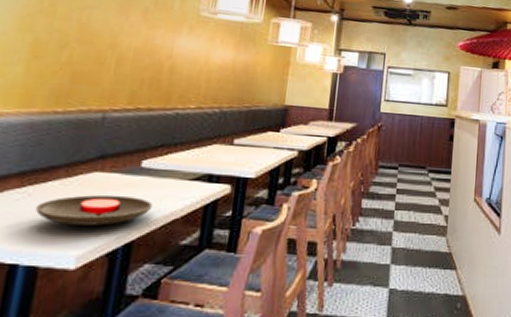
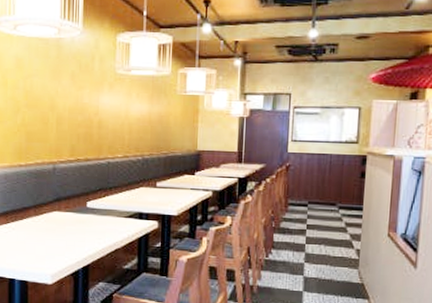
plate: present [35,194,153,226] -> none [18,229,100,253]

